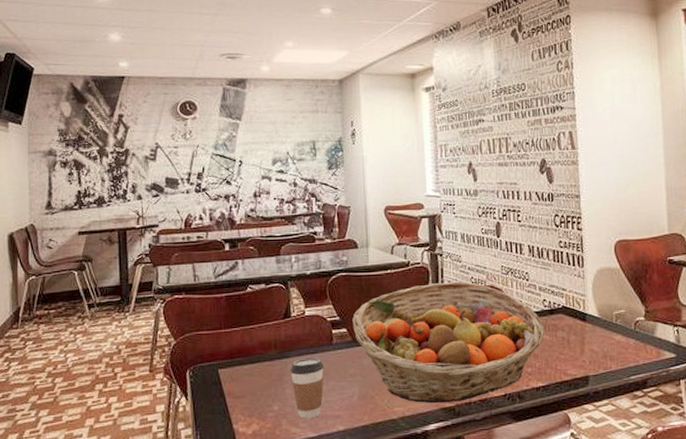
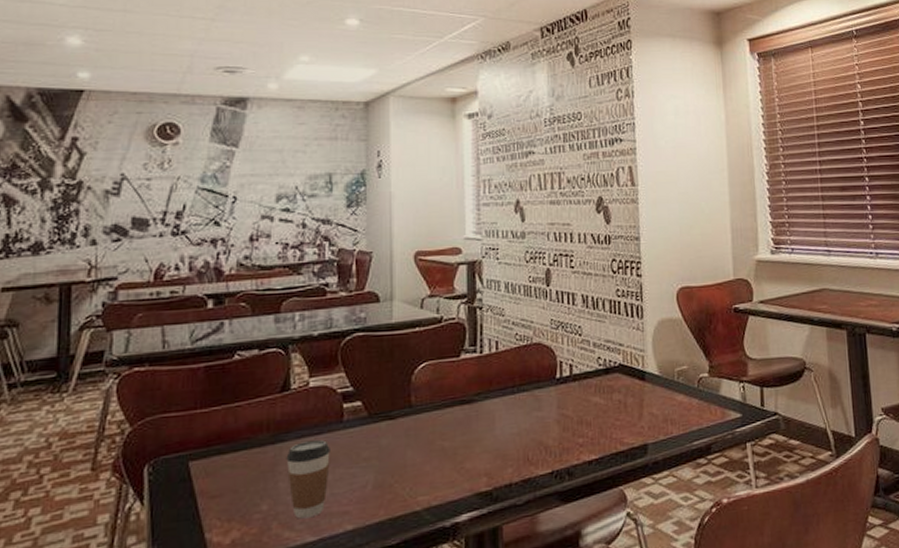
fruit basket: present [352,281,545,404] -> none [369,339,599,489]

